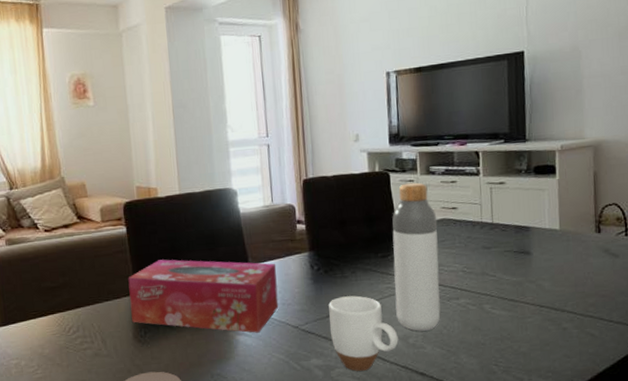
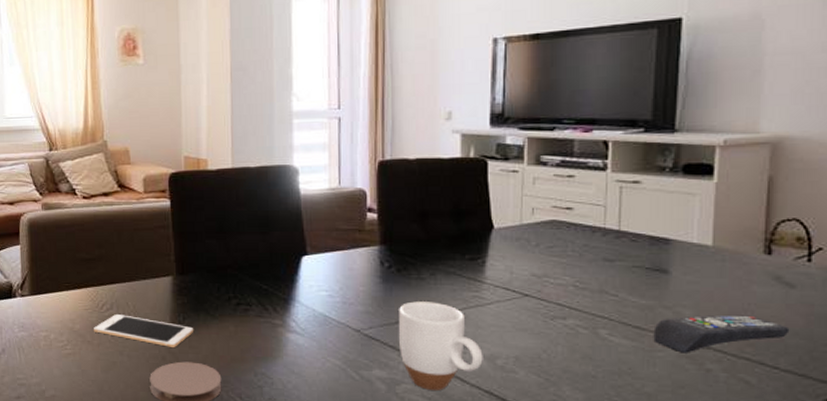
cell phone: none [62,335,154,361] -> present [94,314,193,347]
tissue box: present [128,259,279,333] -> none [169,240,339,332]
bottle: present [392,182,441,331] -> none [483,174,545,352]
remote control: none [523,281,618,317] -> present [653,314,790,353]

